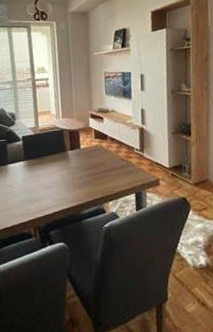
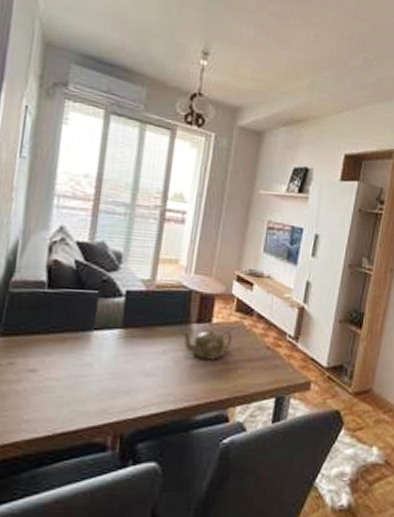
teapot: none [62,151,96,174] -> present [182,329,232,362]

